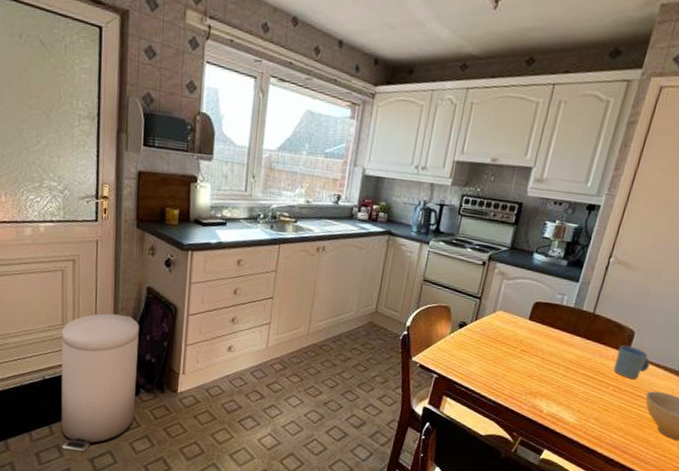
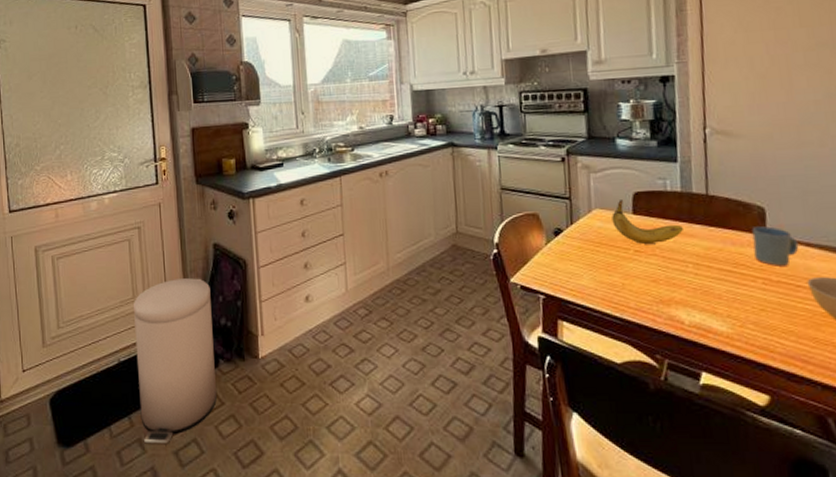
fruit: none [510,306,566,347] -> present [612,200,683,244]

